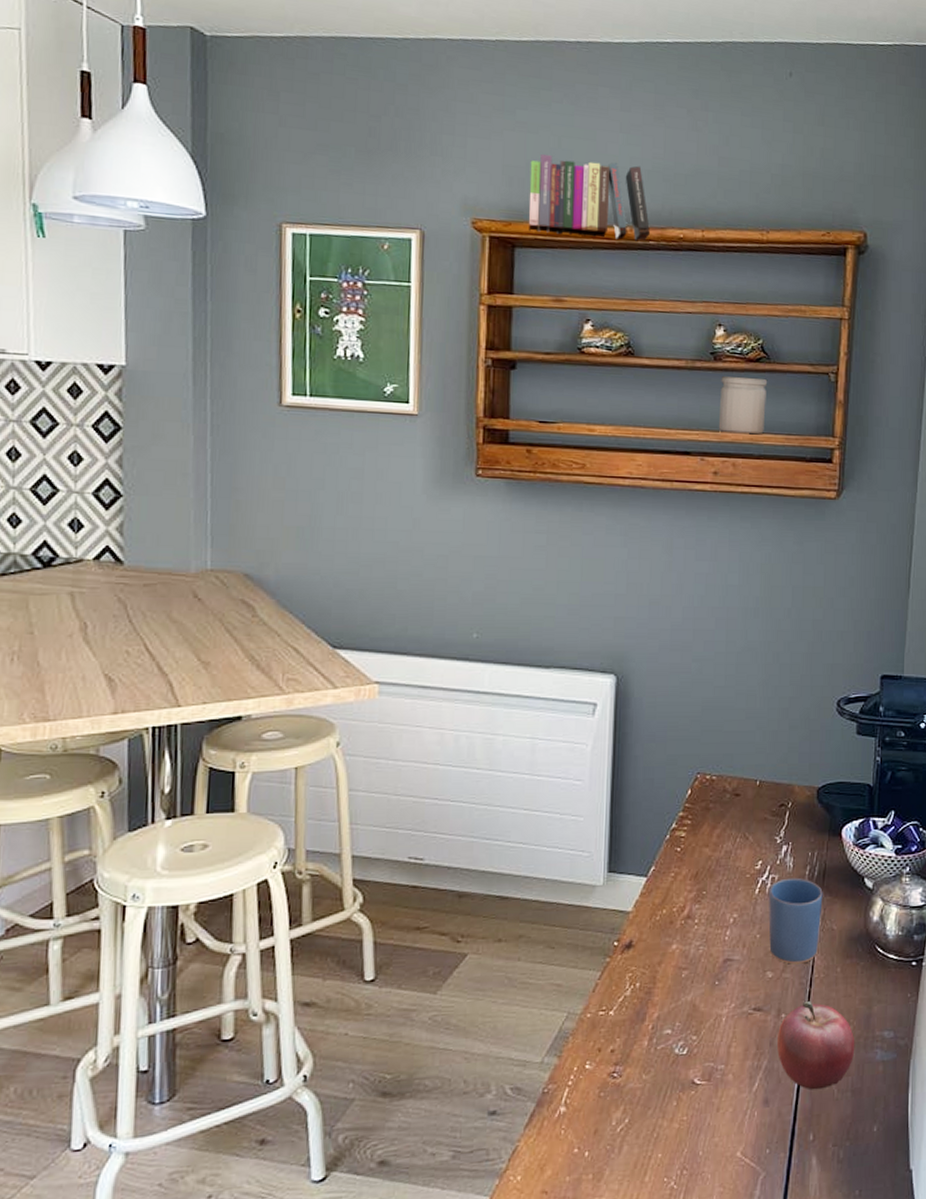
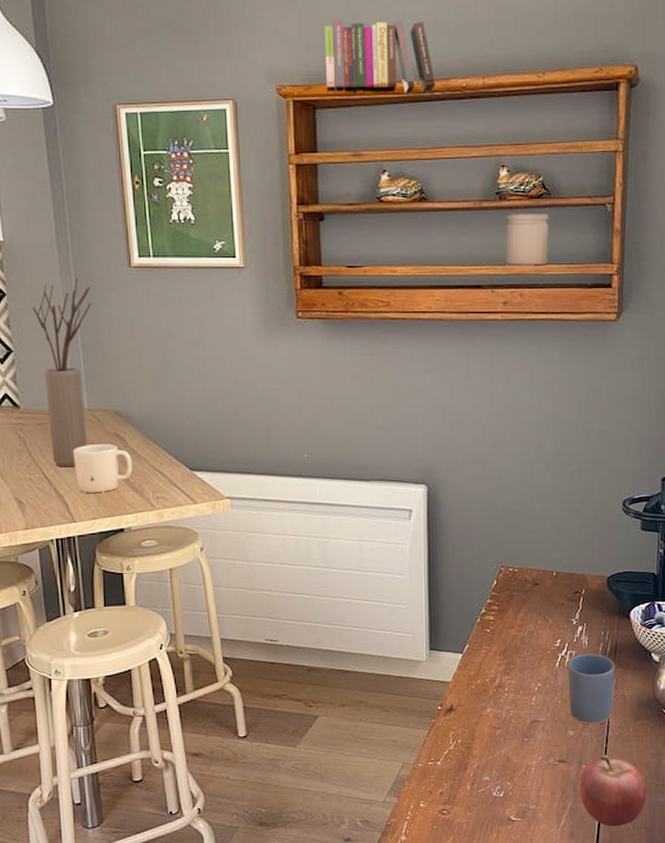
vase: none [153,415,229,639] -> present [32,278,92,468]
mug: none [185,611,261,671] -> present [73,443,133,493]

